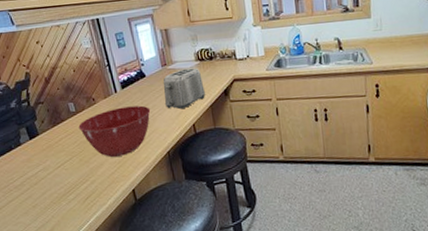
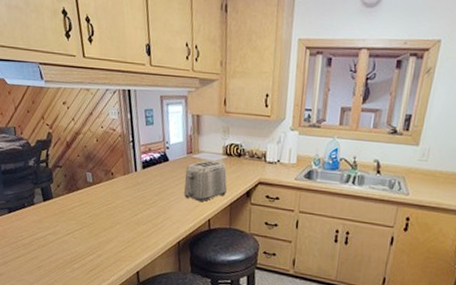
mixing bowl: present [78,105,151,157] -> none [93,187,168,237]

